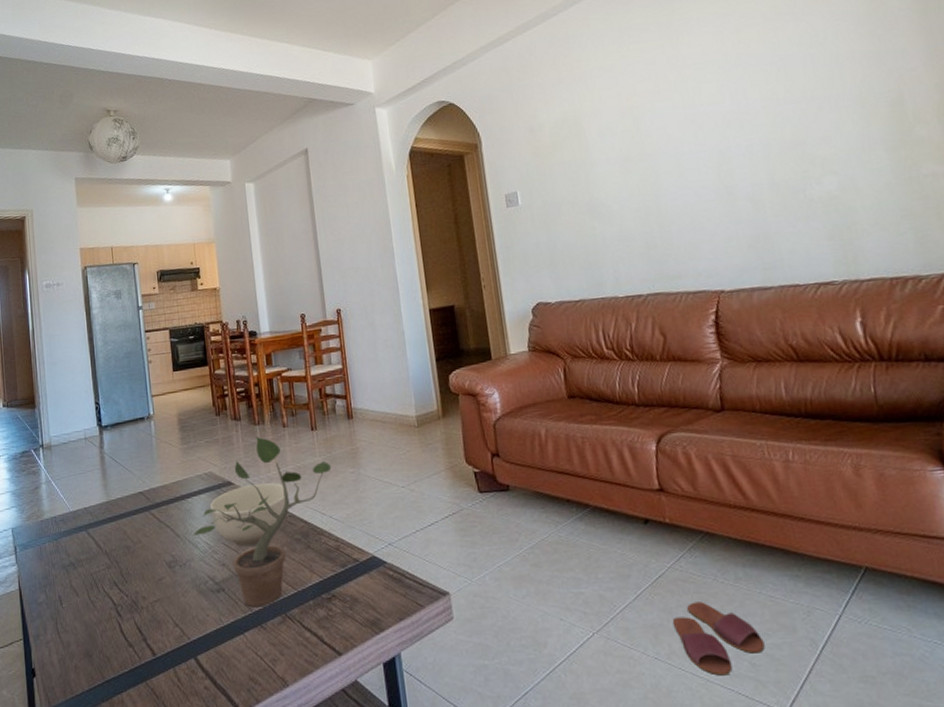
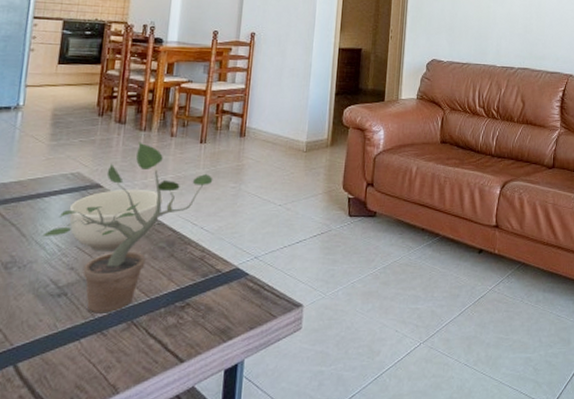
slippers: present [672,602,765,676] -> none [483,319,547,379]

